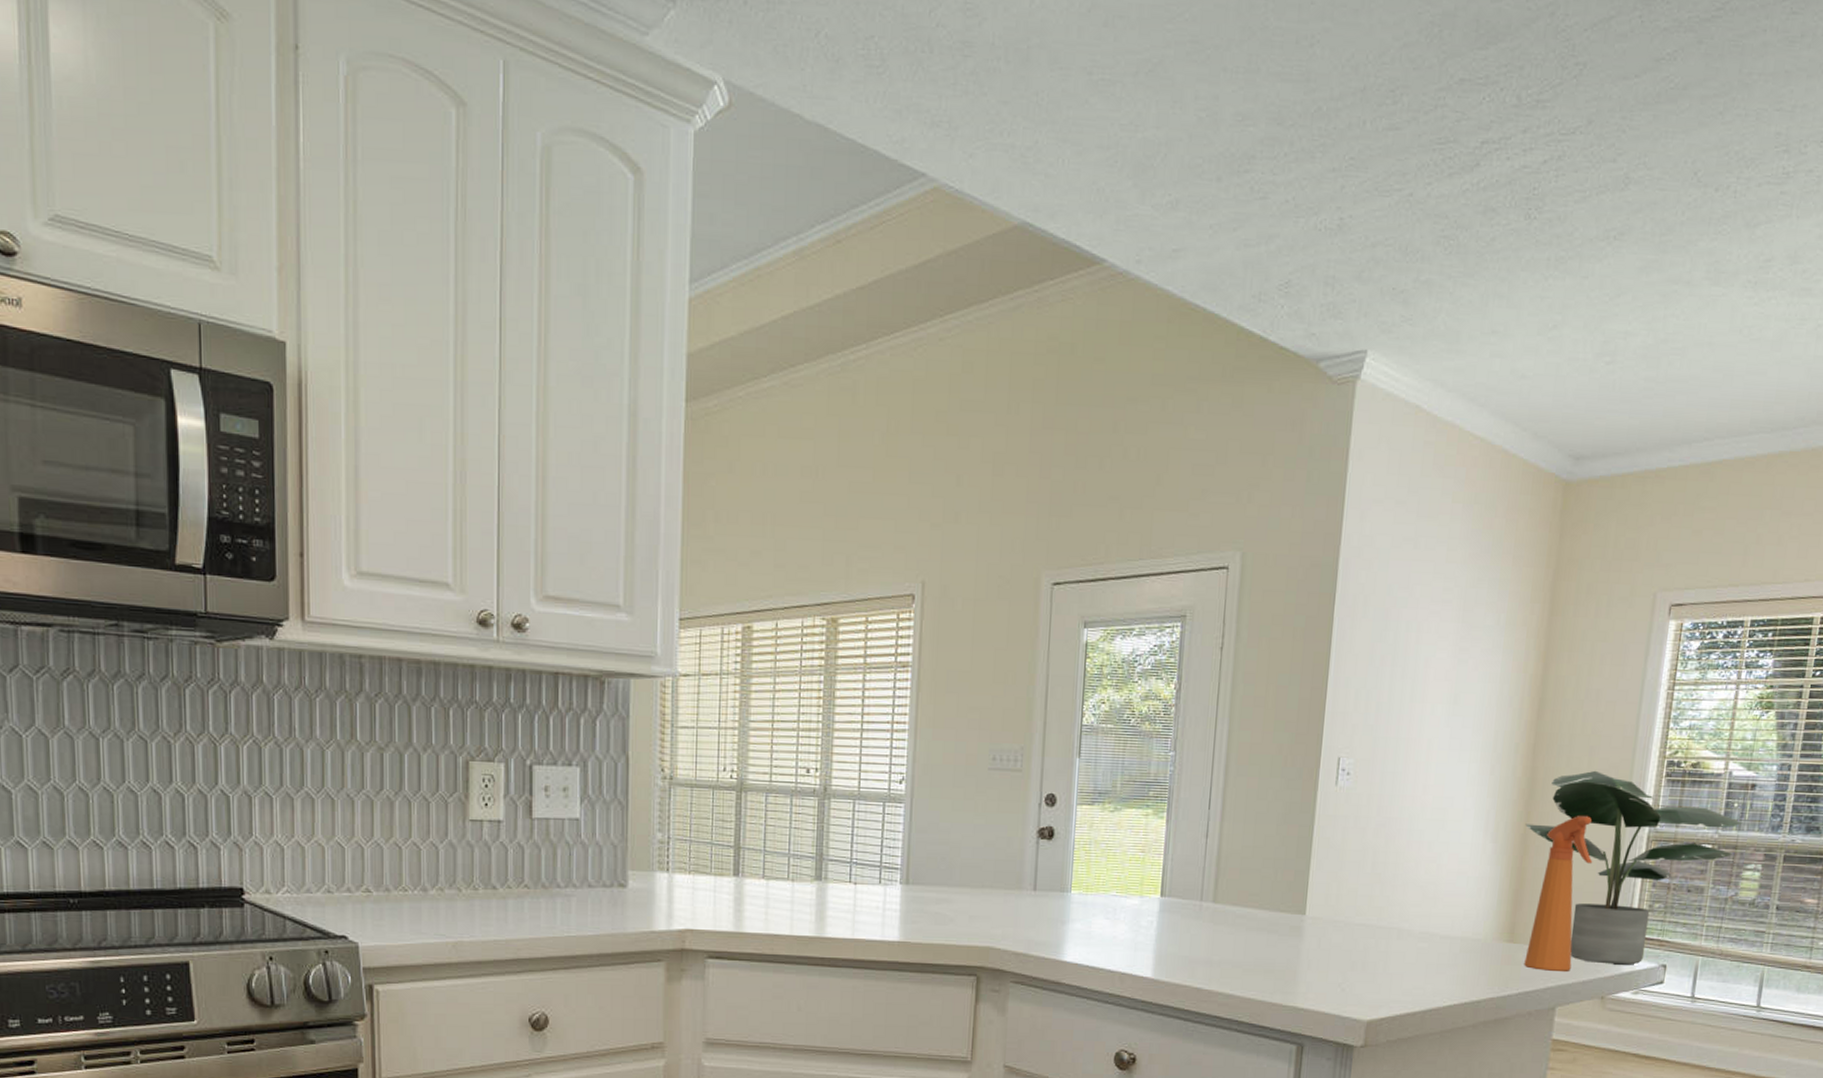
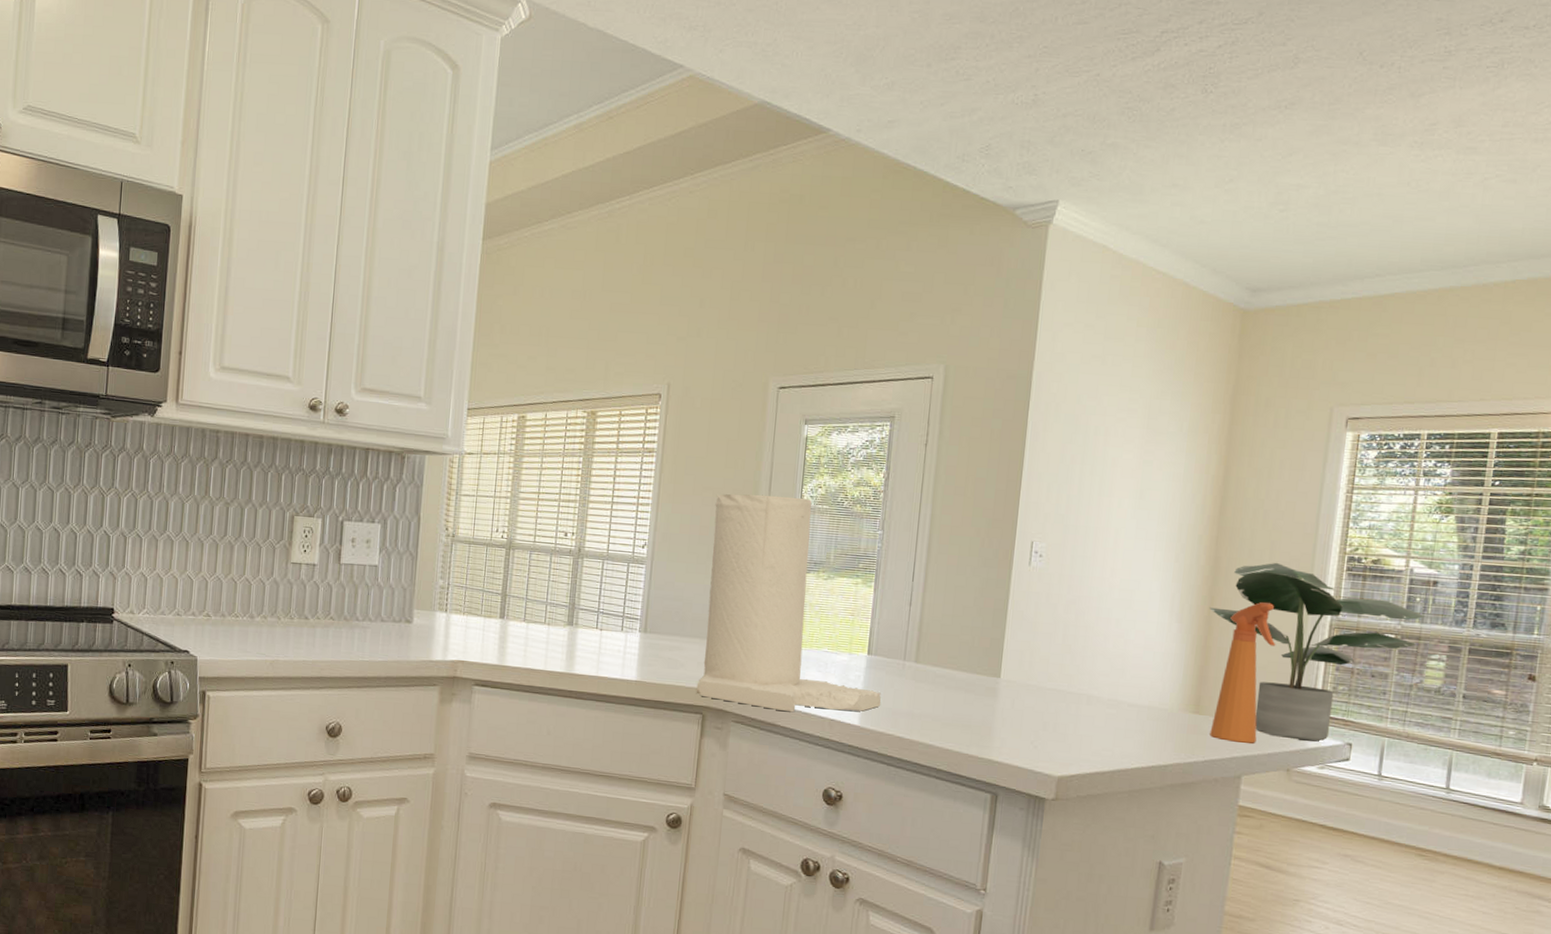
paper towel: none [968,713,1177,968] -> present [696,493,881,713]

